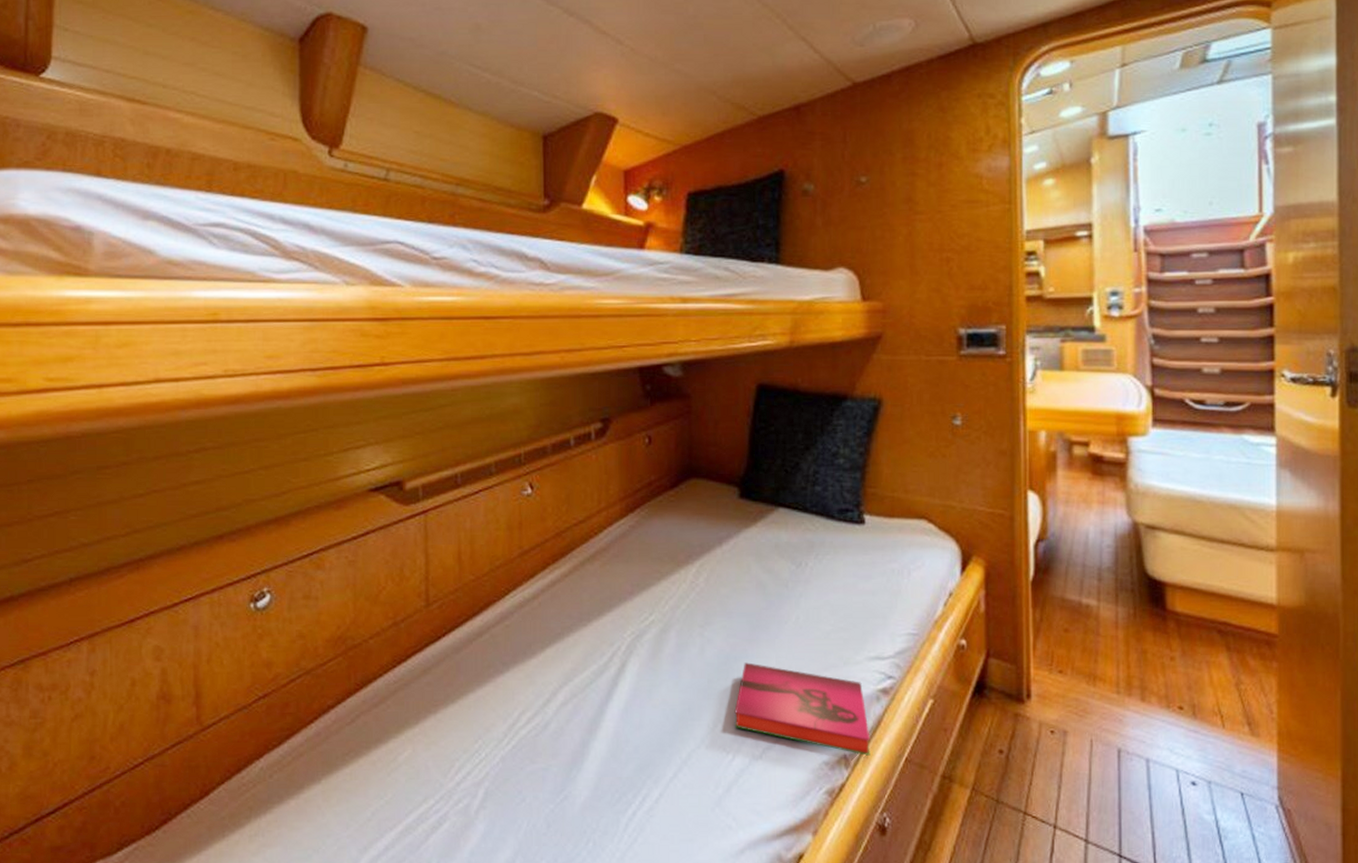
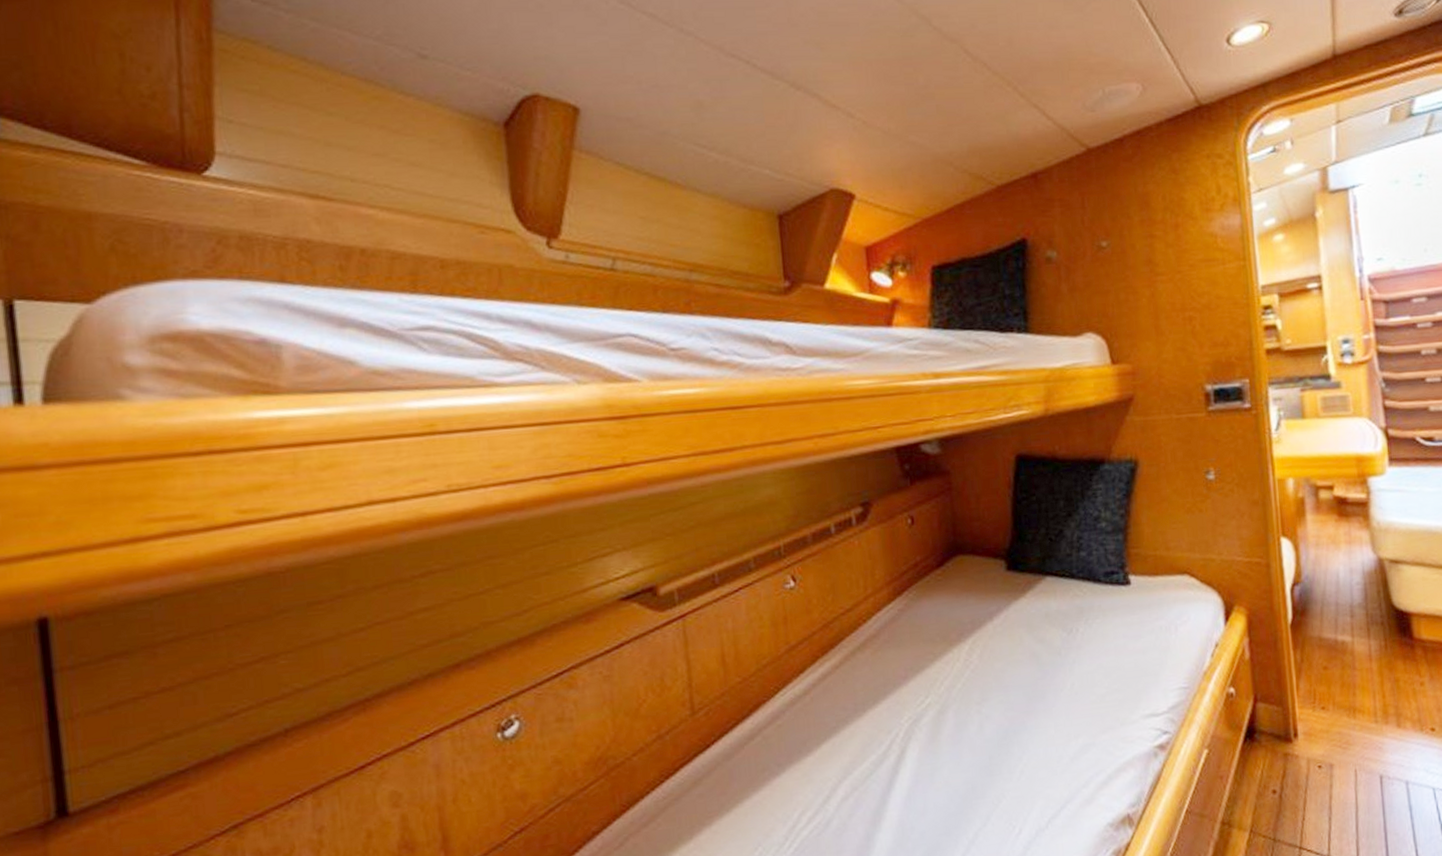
hardback book: present [734,662,871,756] -> none [1017,734,1153,812]

